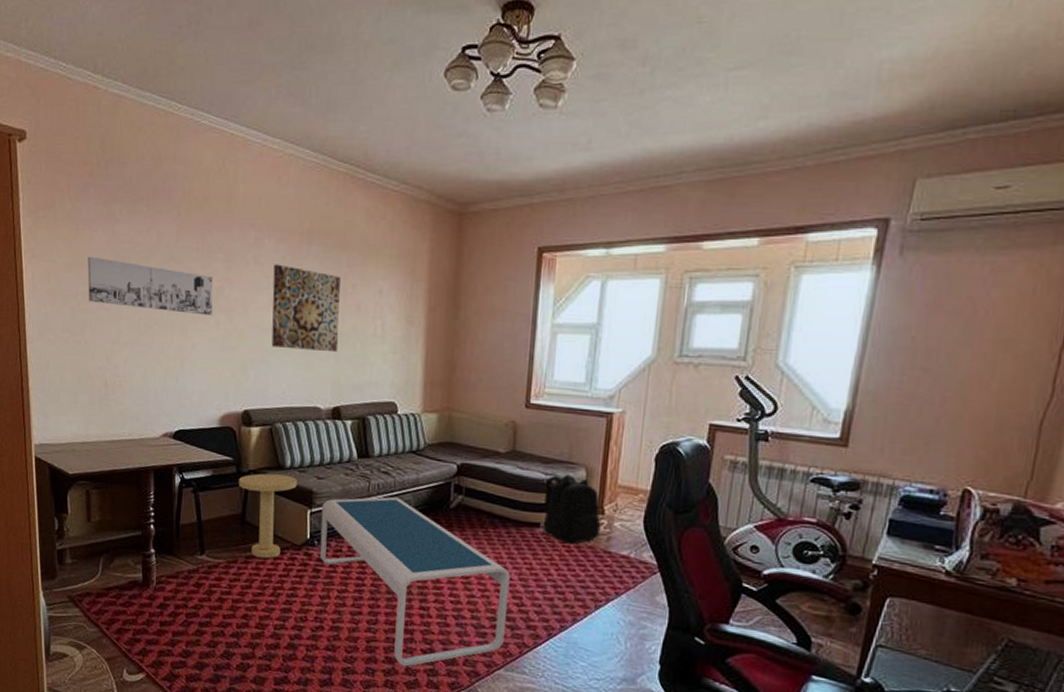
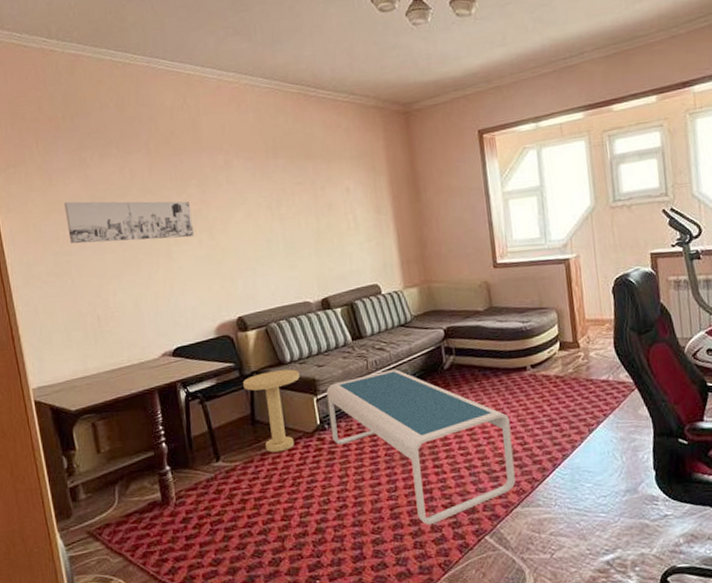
wall art: present [271,264,340,353] -> none [245,180,318,255]
backpack: present [543,474,601,545] -> none [523,318,580,381]

